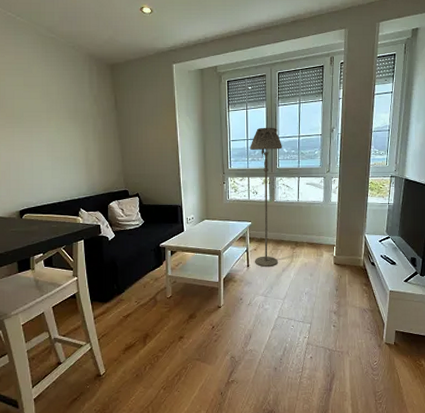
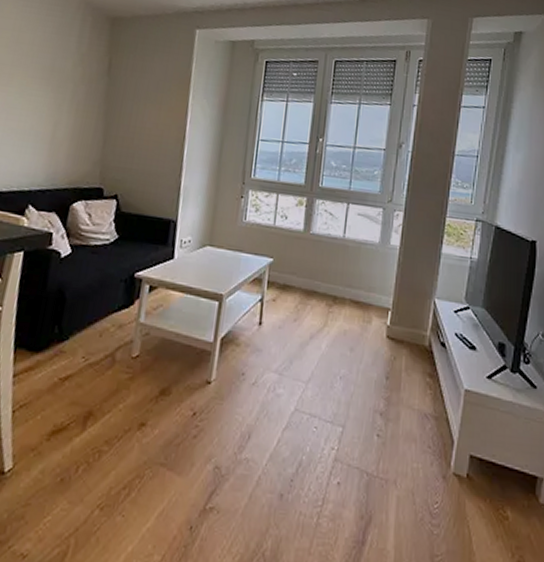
floor lamp: present [250,127,282,268] -> none [270,128,330,330]

